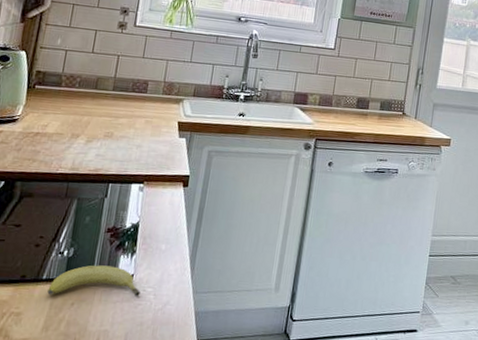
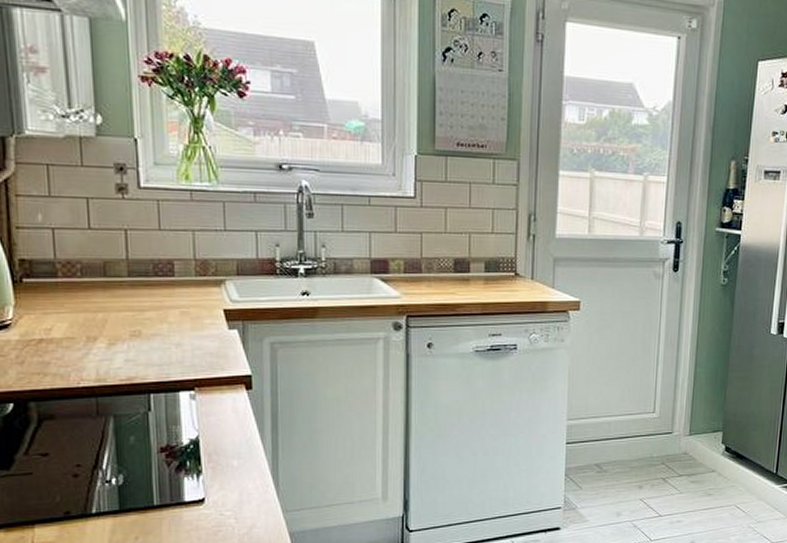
fruit: present [47,265,140,296] -> none [102,491,217,531]

